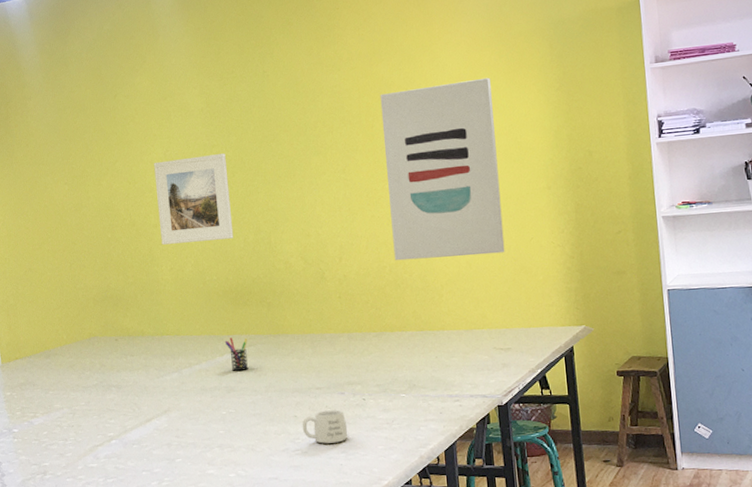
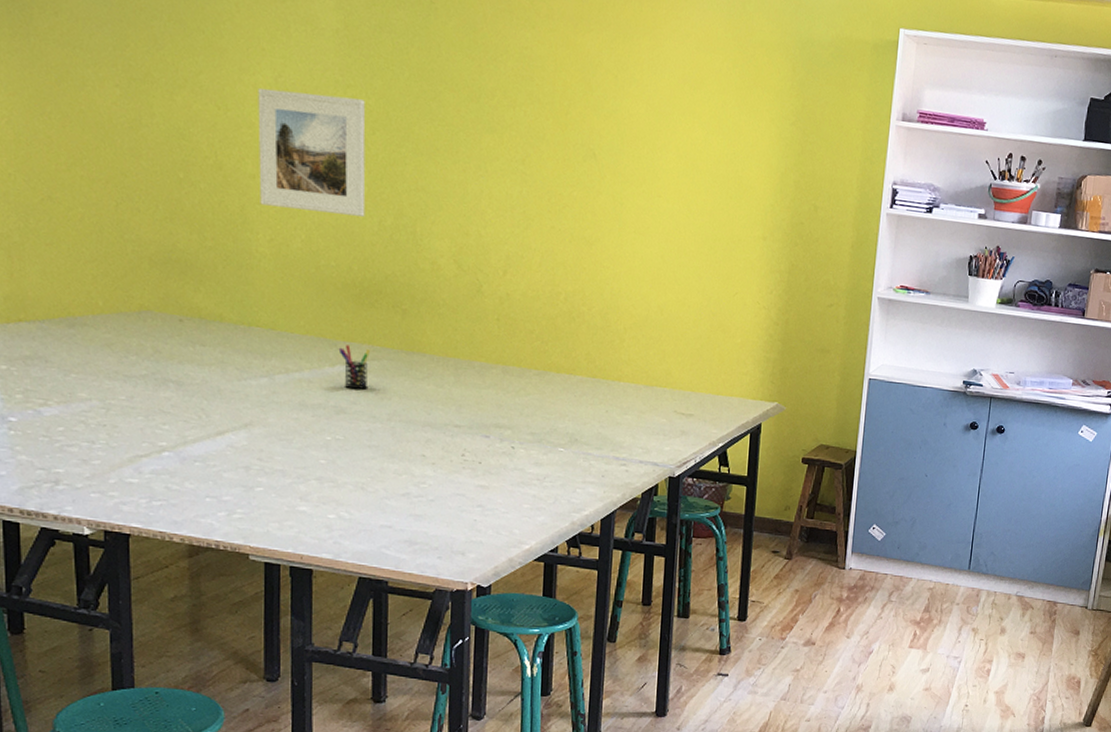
mug: present [302,410,348,444] -> none [430,453,489,494]
wall art: present [380,77,505,261] -> none [573,74,720,304]

